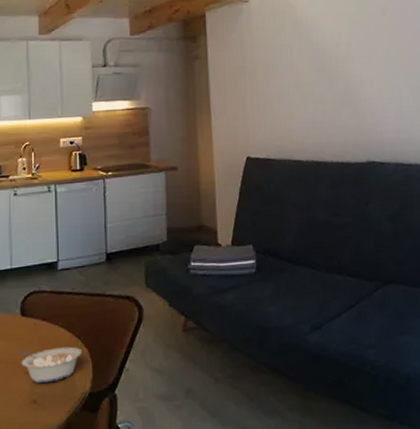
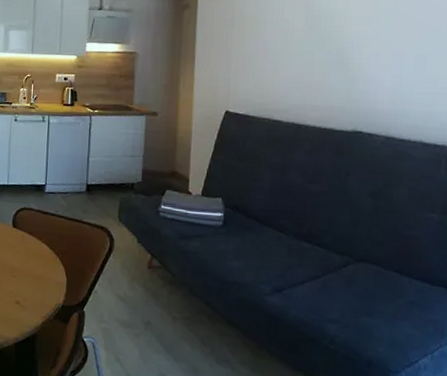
legume: present [20,346,82,384] -> none [9,257,59,289]

